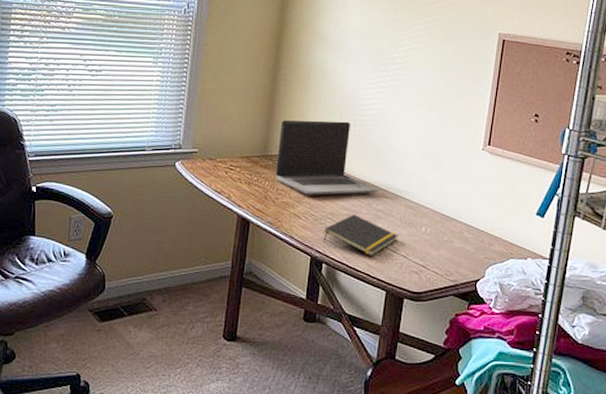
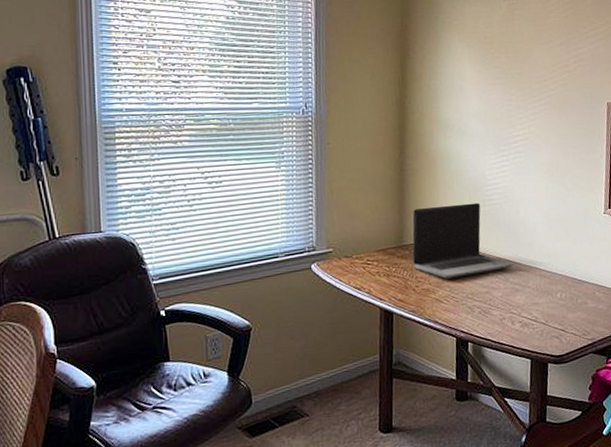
notepad: present [323,214,399,257] -> none [466,290,537,329]

